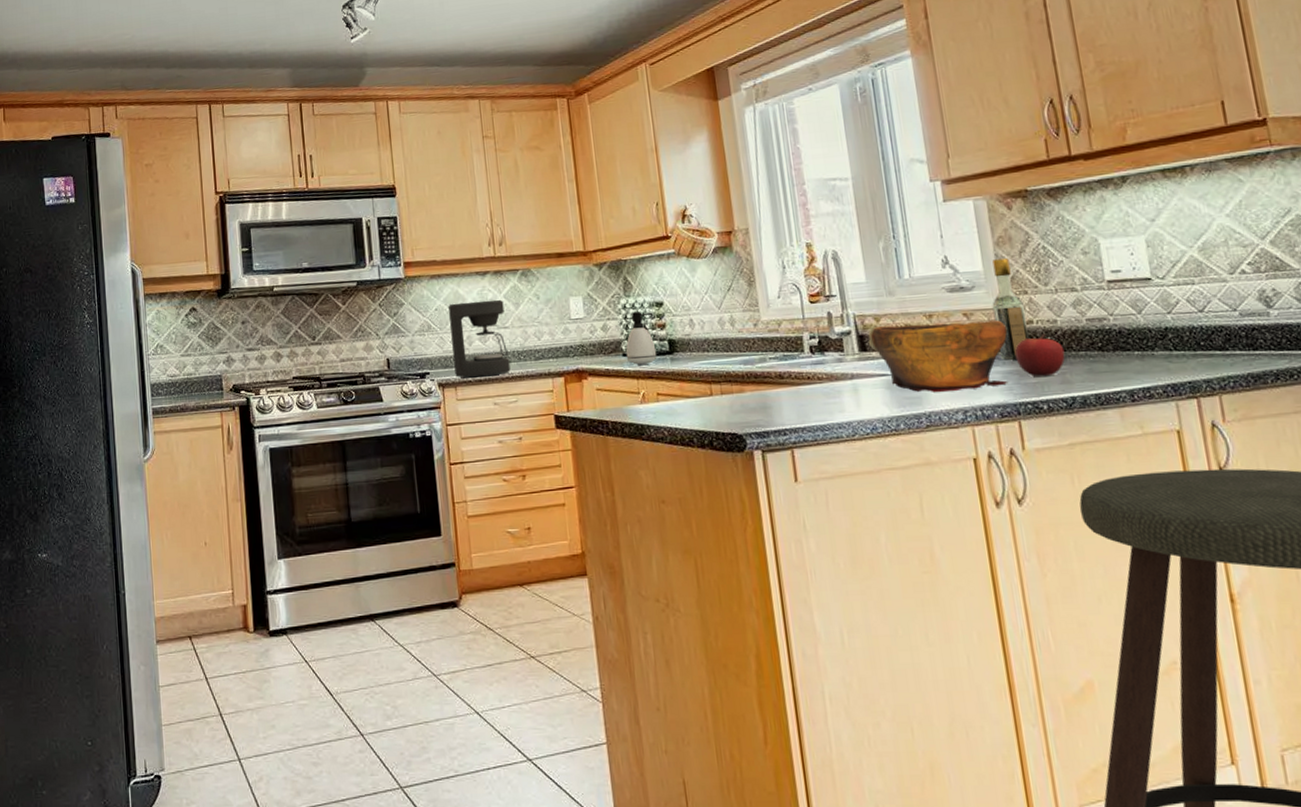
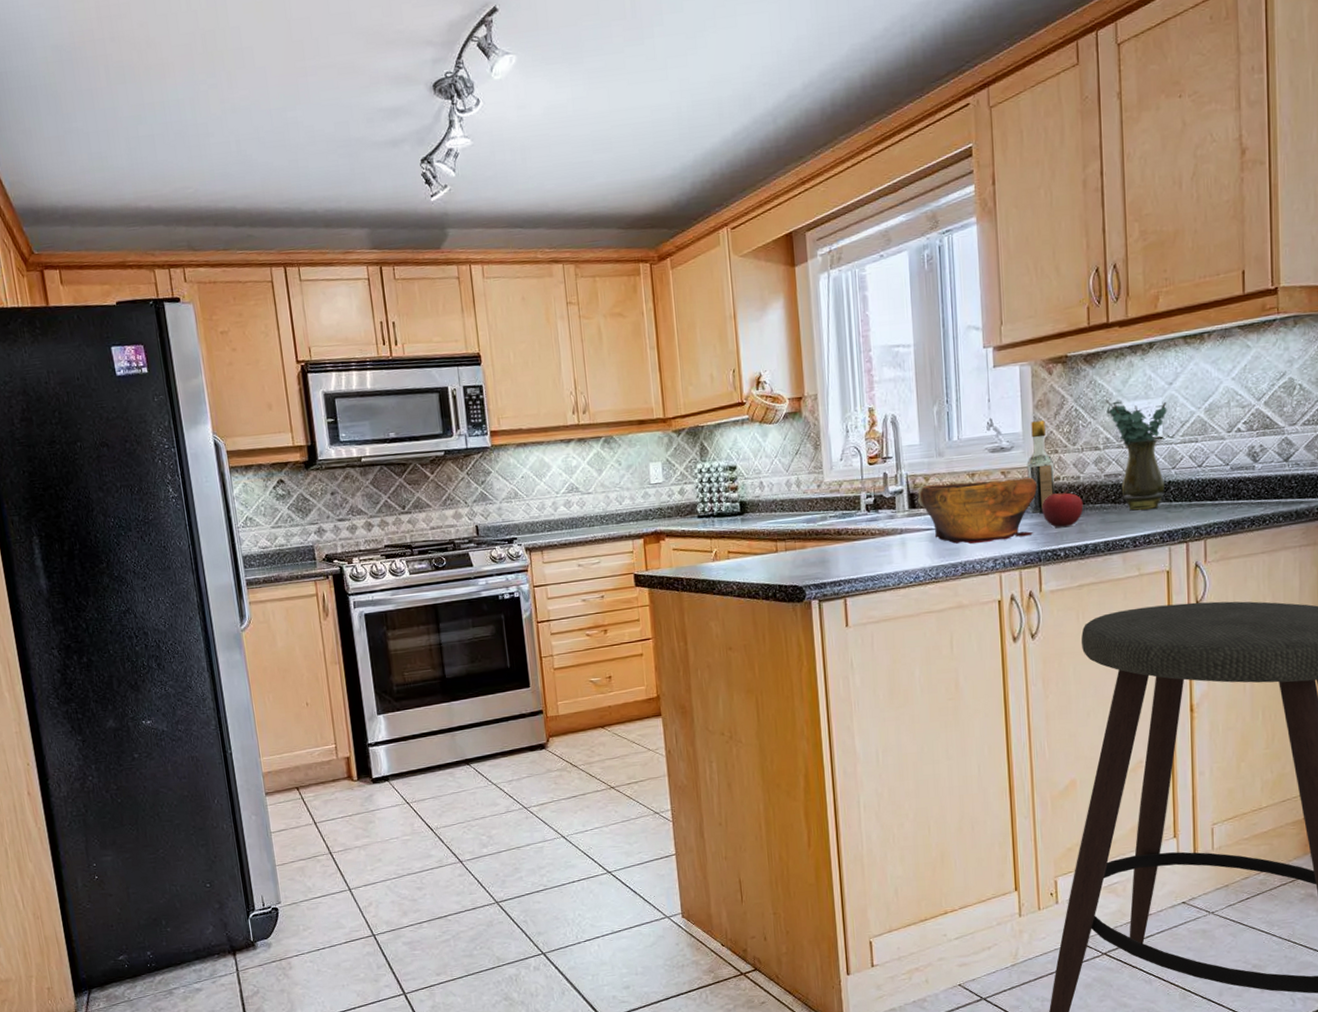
coffee maker: present [448,299,511,378] -> none [534,466,594,542]
soap dispenser: present [626,312,657,365] -> none [700,476,729,526]
vase: none [1078,237,1162,360] -> present [1106,399,1167,511]

